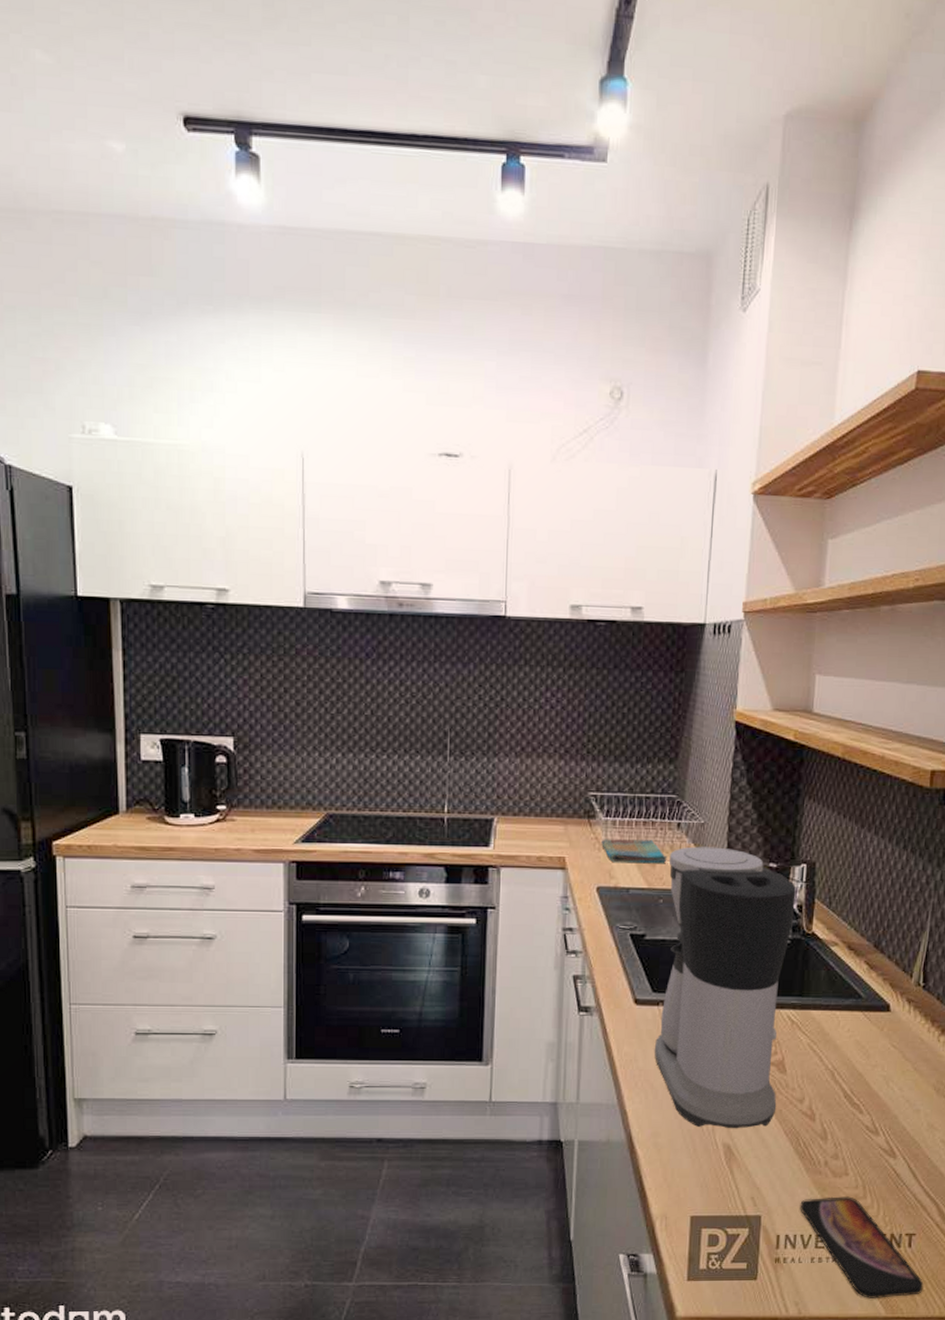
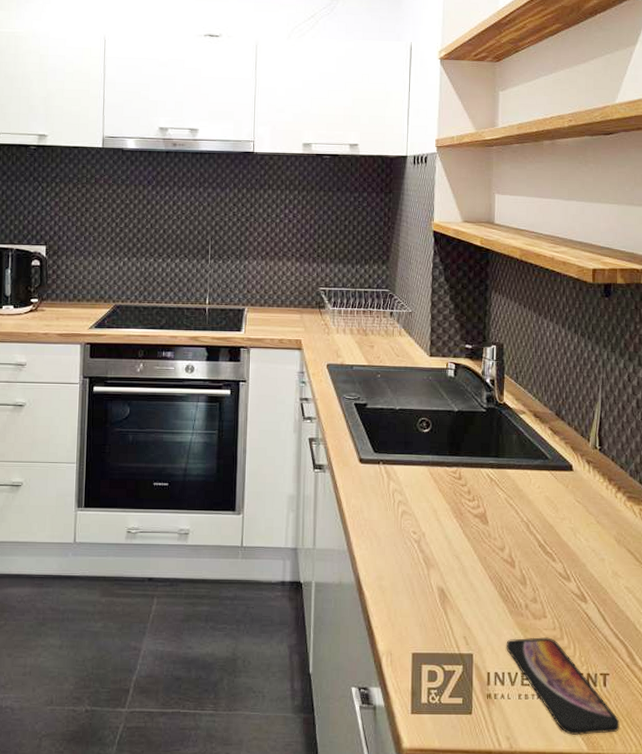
dish towel: present [601,839,667,864] -> none [330,325,383,345]
coffee maker: present [654,846,796,1129] -> none [376,331,488,574]

